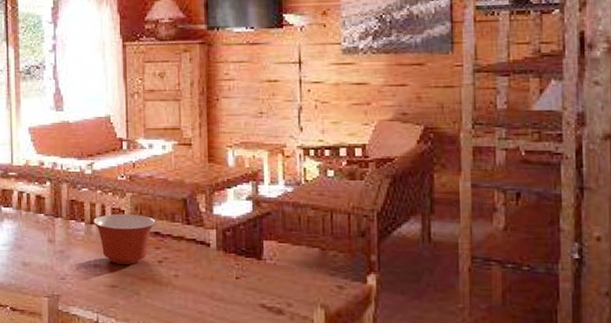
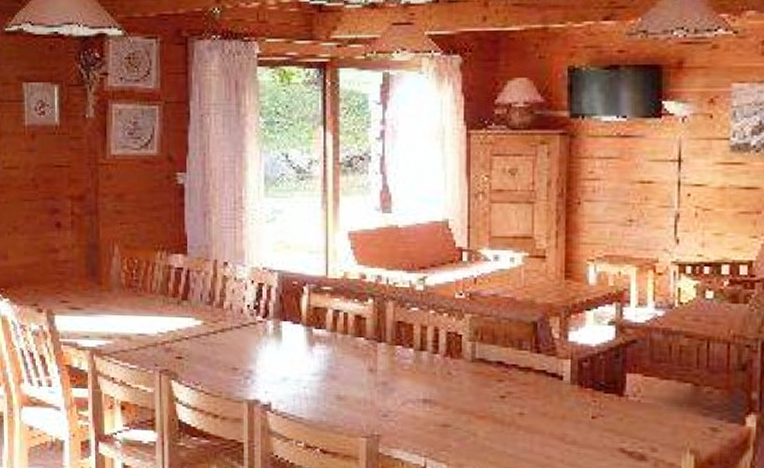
mixing bowl: present [93,213,155,265] -> none [424,338,499,401]

